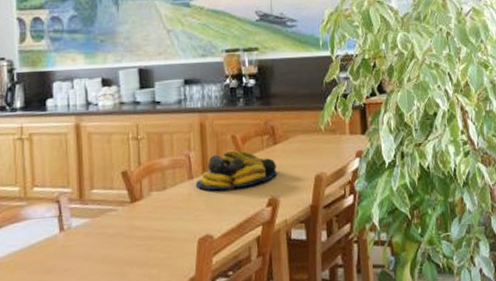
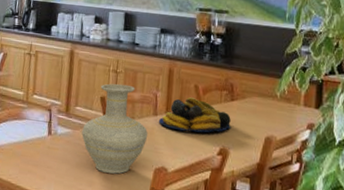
vase: none [103,151,185,259] -> present [82,83,148,174]

